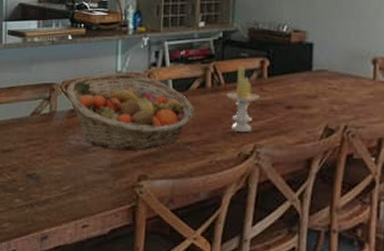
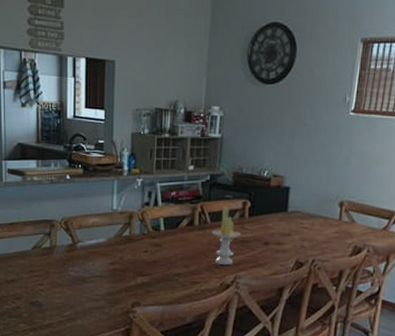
fruit basket: present [66,74,195,151] -> none [65,212,184,281]

